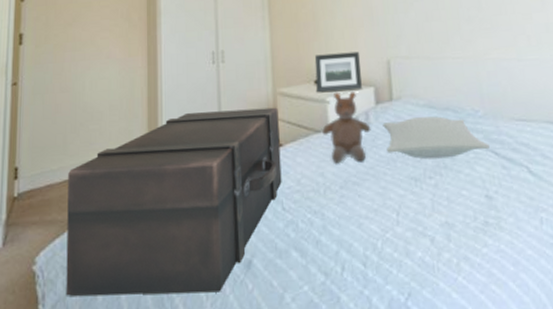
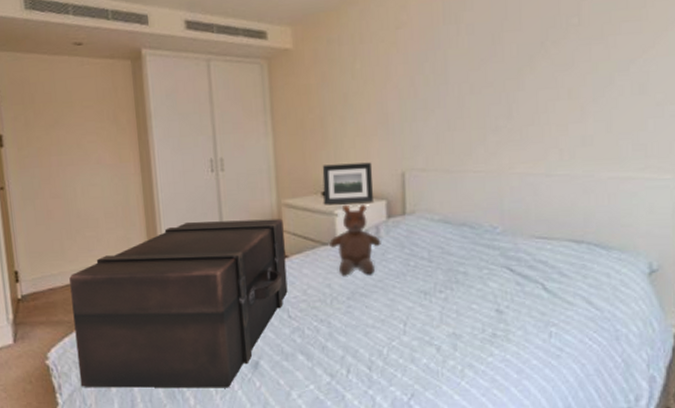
pillow: present [383,116,490,160] -> none [394,232,505,274]

